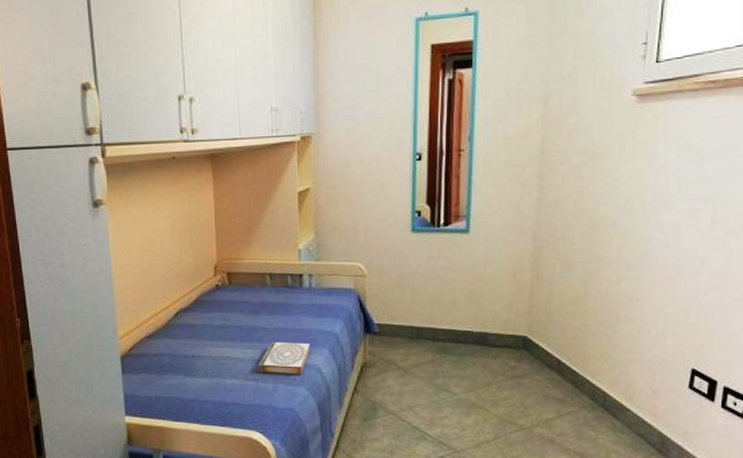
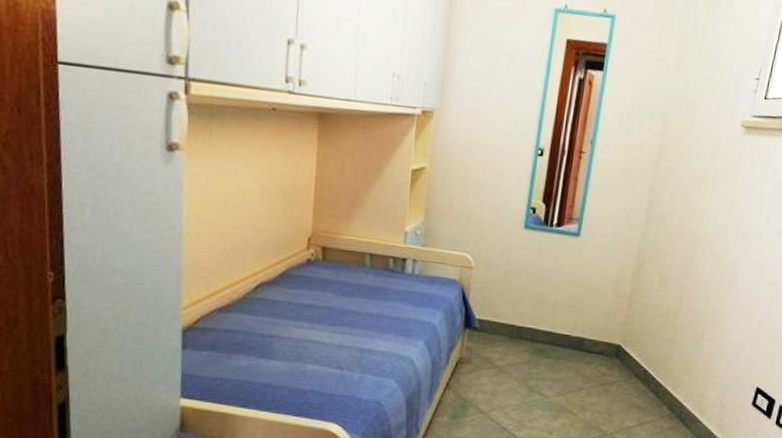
book: present [256,342,310,375] -> none [343,328,405,366]

